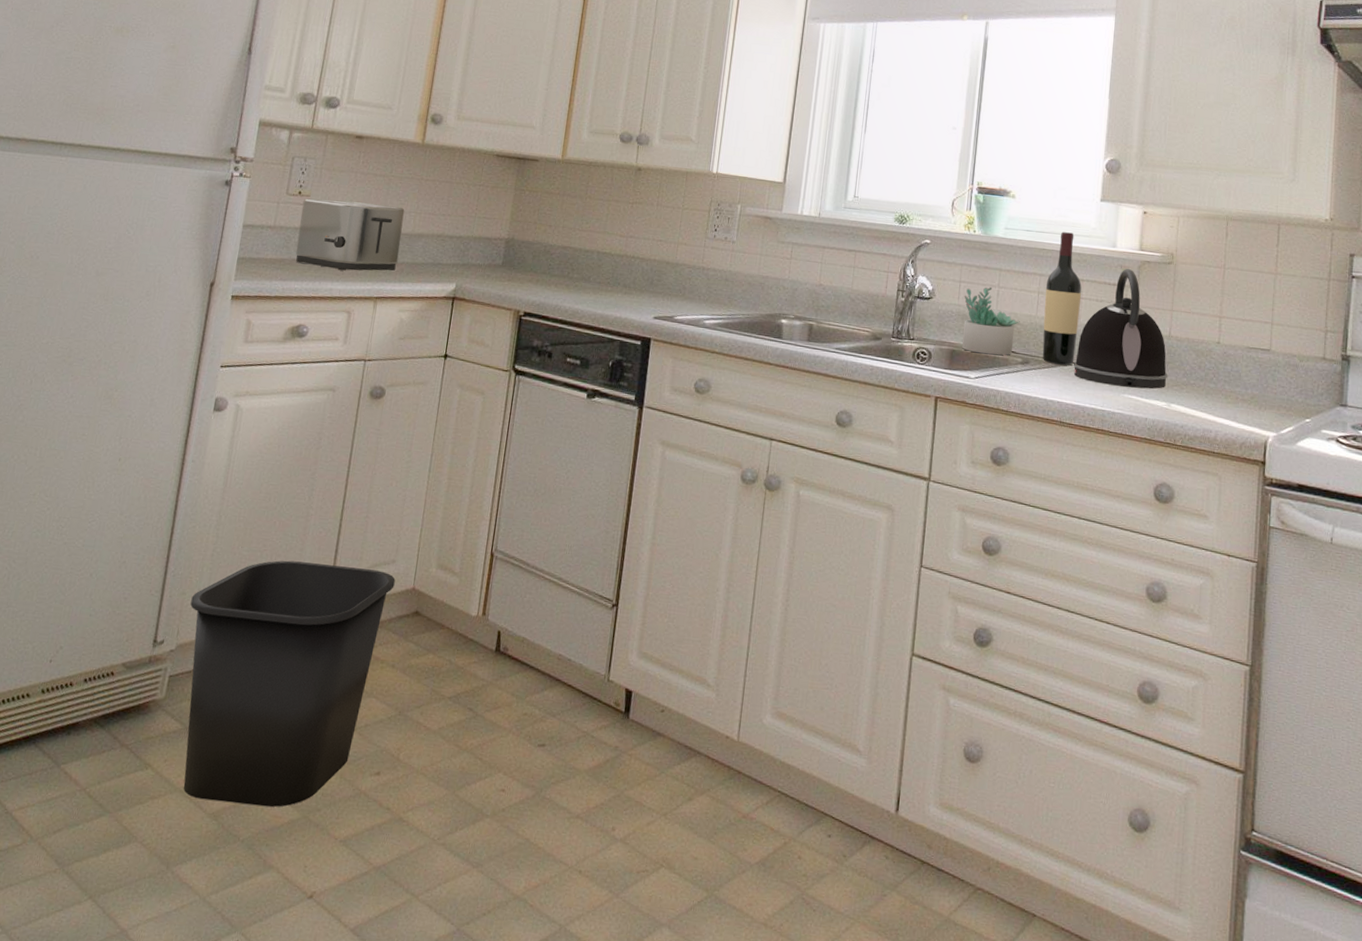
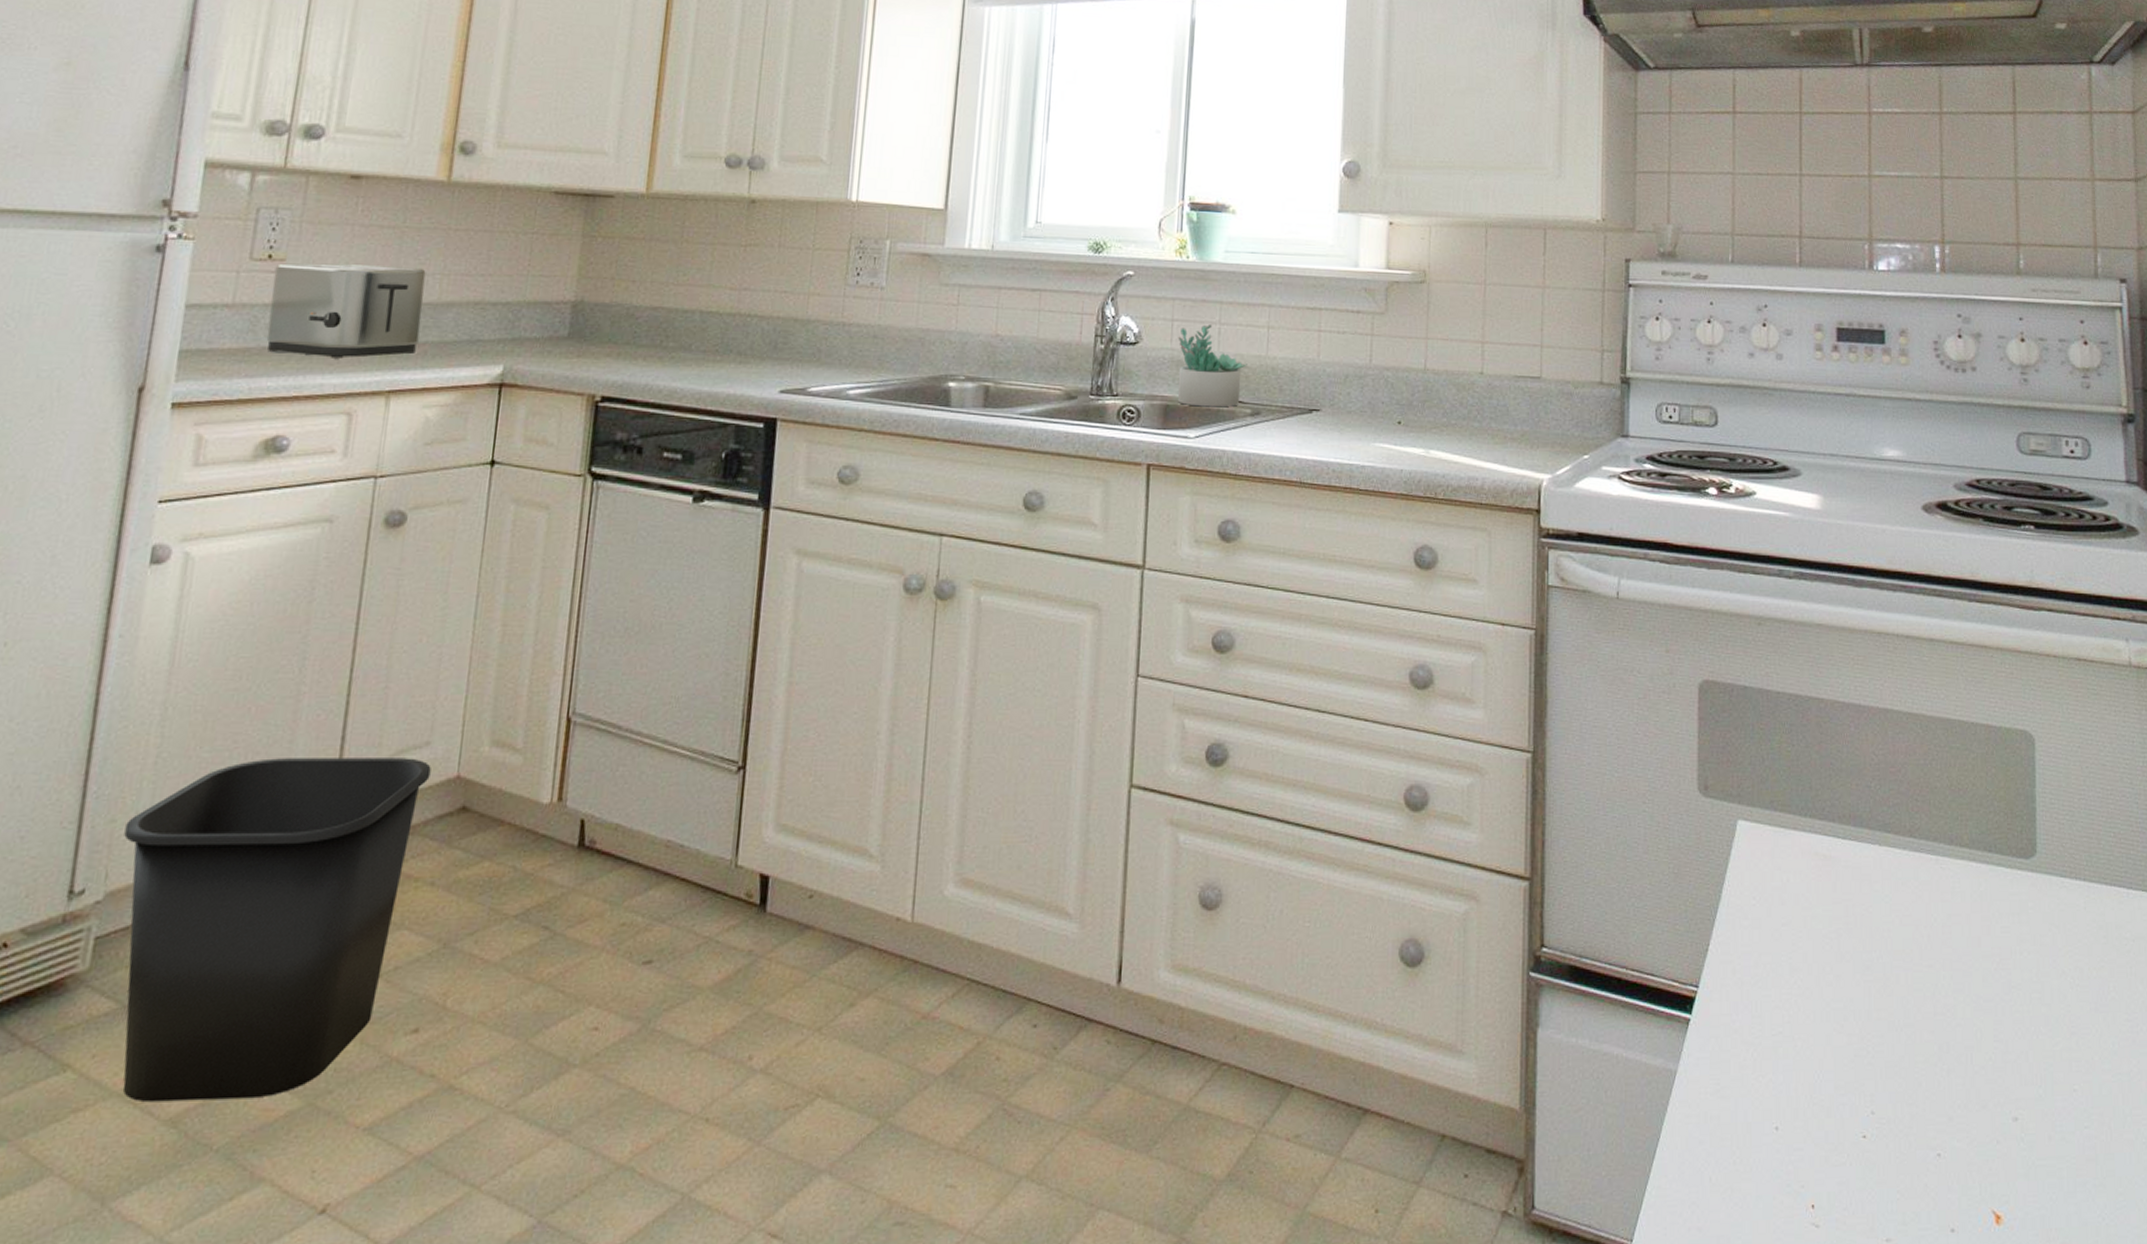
wine bottle: present [1042,232,1082,366] -> none [1275,252,1320,413]
kettle: present [1073,268,1168,389] -> none [1313,291,1425,435]

